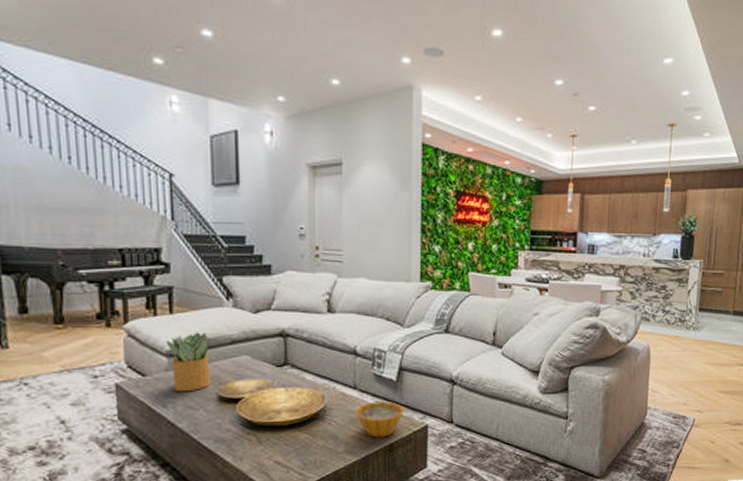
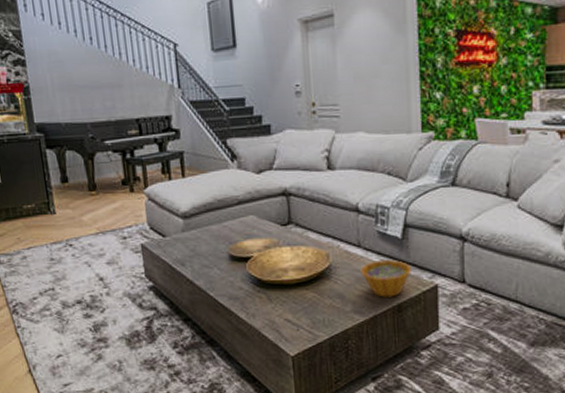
potted plant: present [166,332,210,392] -> none [180,194,222,252]

